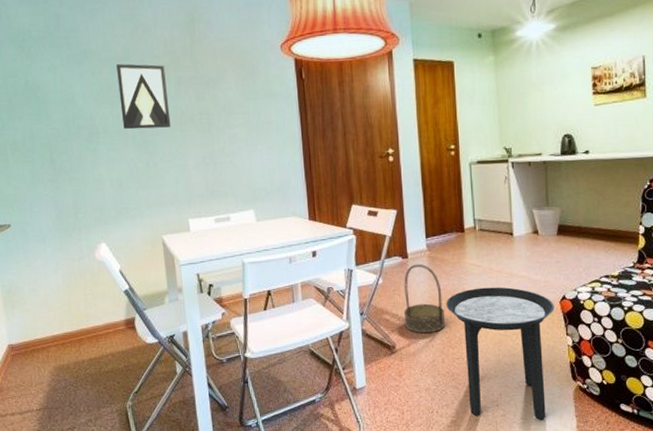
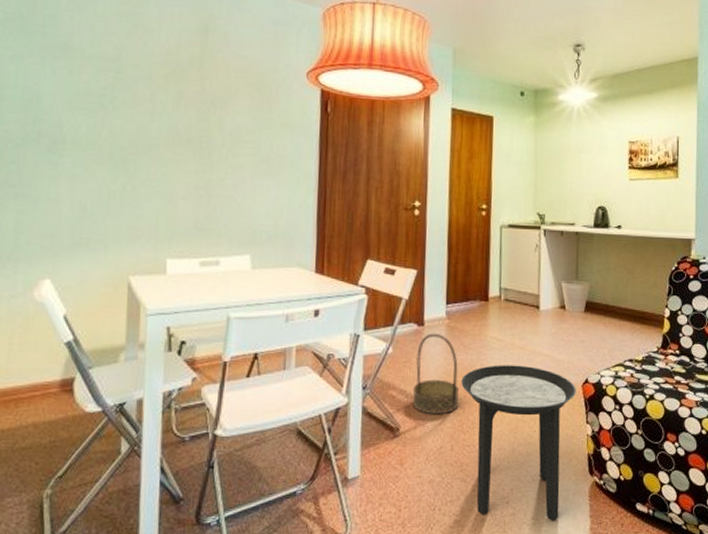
wall art: present [116,64,171,130] -> none [99,66,164,148]

